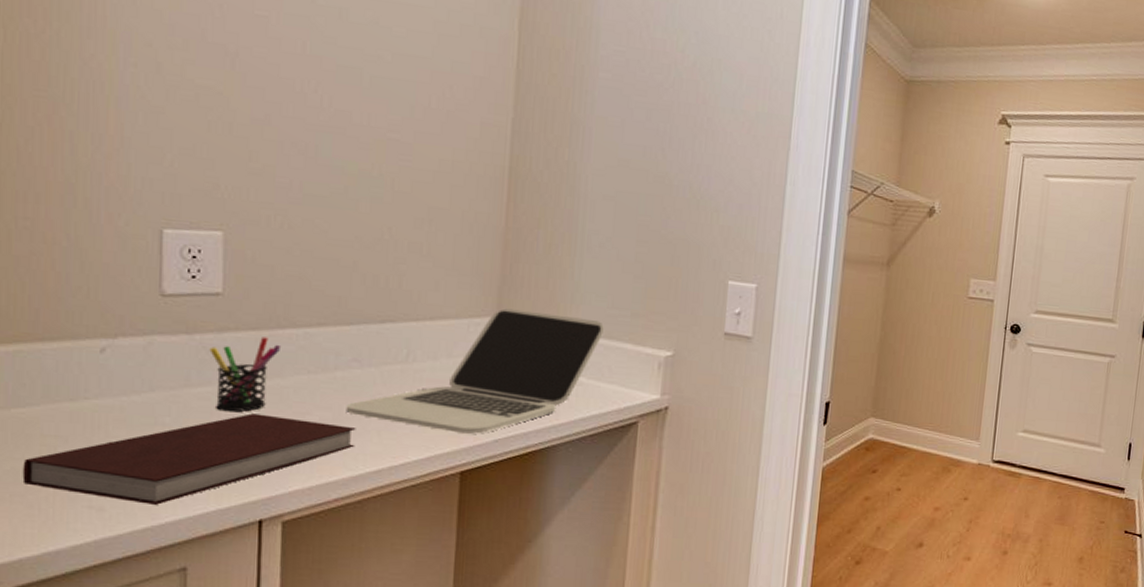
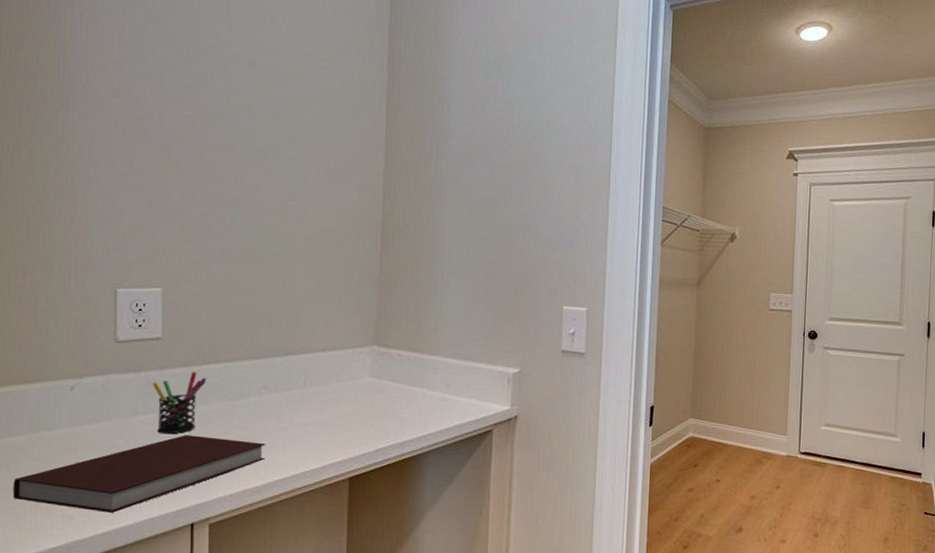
laptop: present [346,308,605,434] -> none [257,339,463,445]

